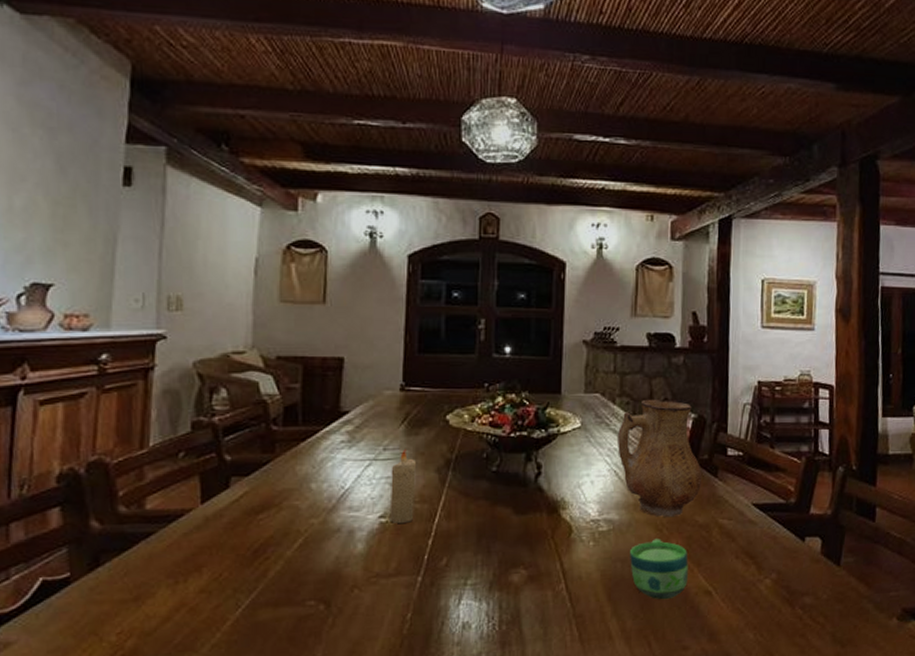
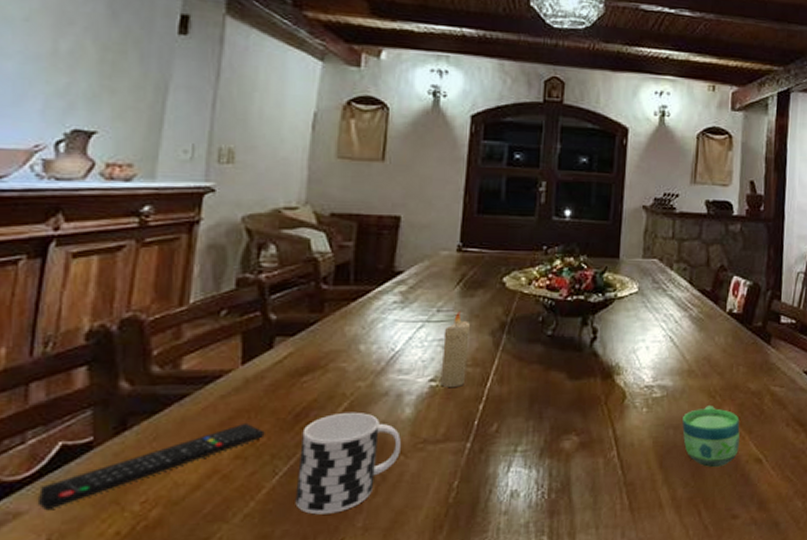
remote control: none [25,558,227,641] -> present [39,422,265,511]
cup: none [258,547,355,645] -> present [295,412,401,515]
ceramic pitcher: present [618,400,703,518] -> none [673,267,756,385]

